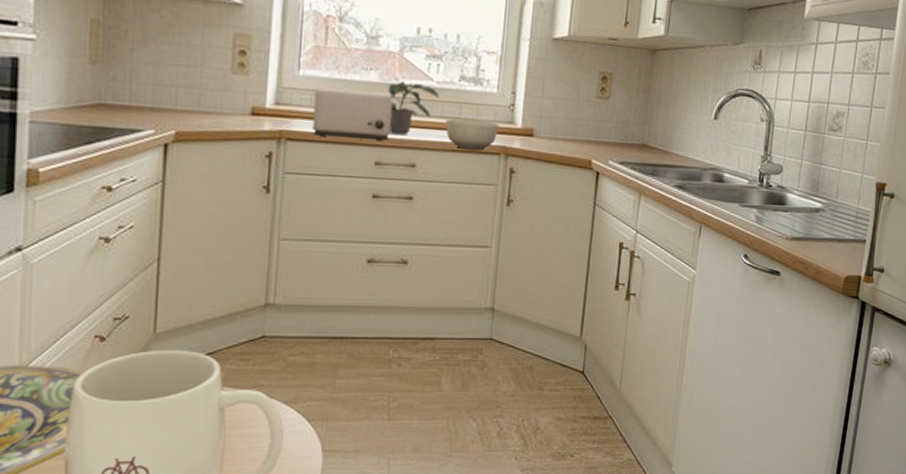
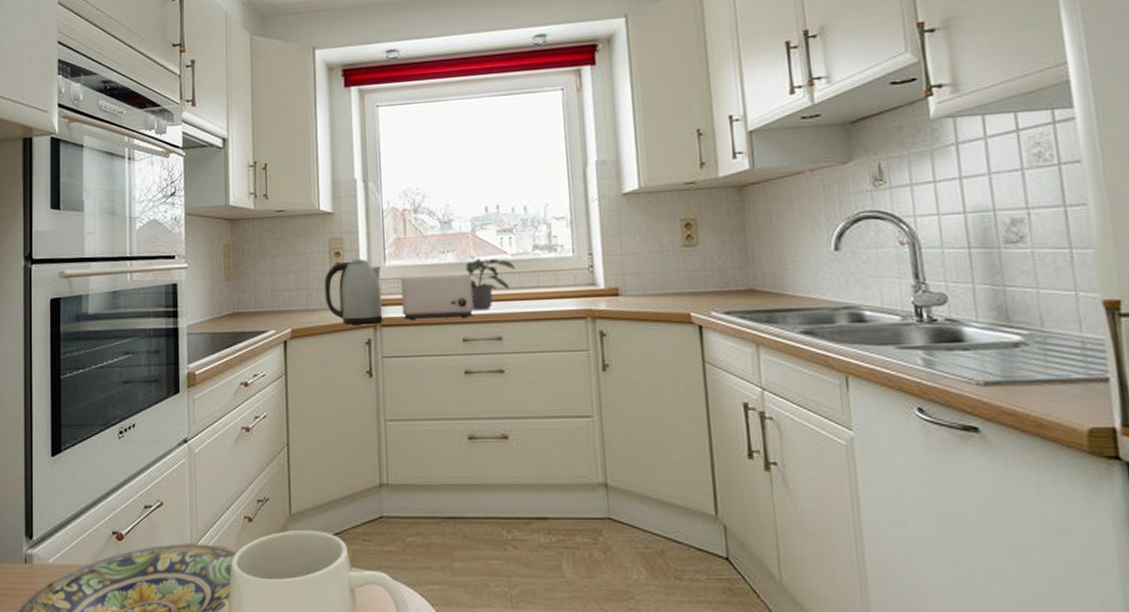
kettle: none [222,62,293,136] -> present [324,259,383,325]
bowl: present [445,118,500,152] -> none [524,286,582,318]

